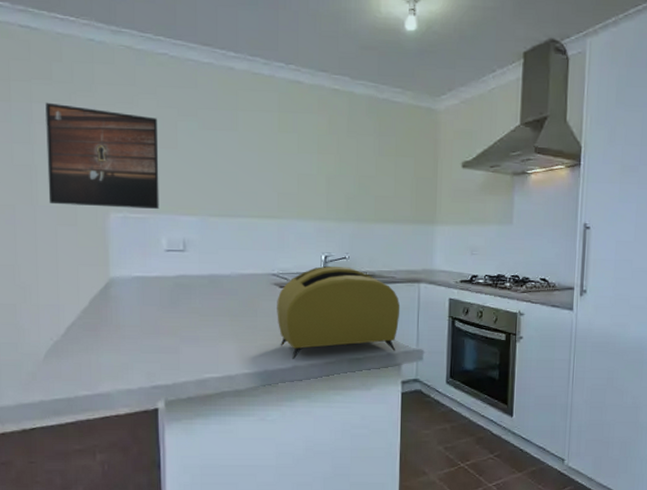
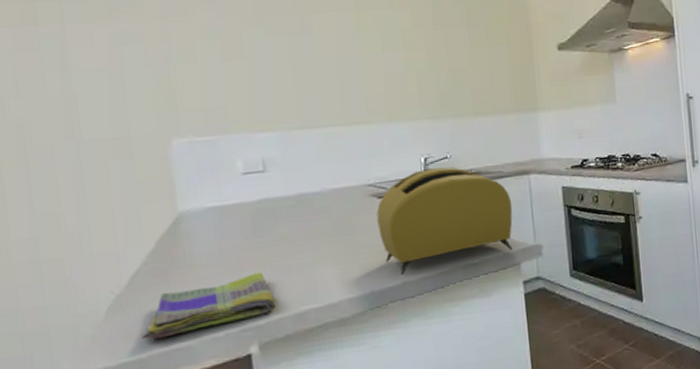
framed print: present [45,102,159,209] -> none [81,22,231,137]
dish towel: none [72,339,182,384] -> present [142,272,276,340]

